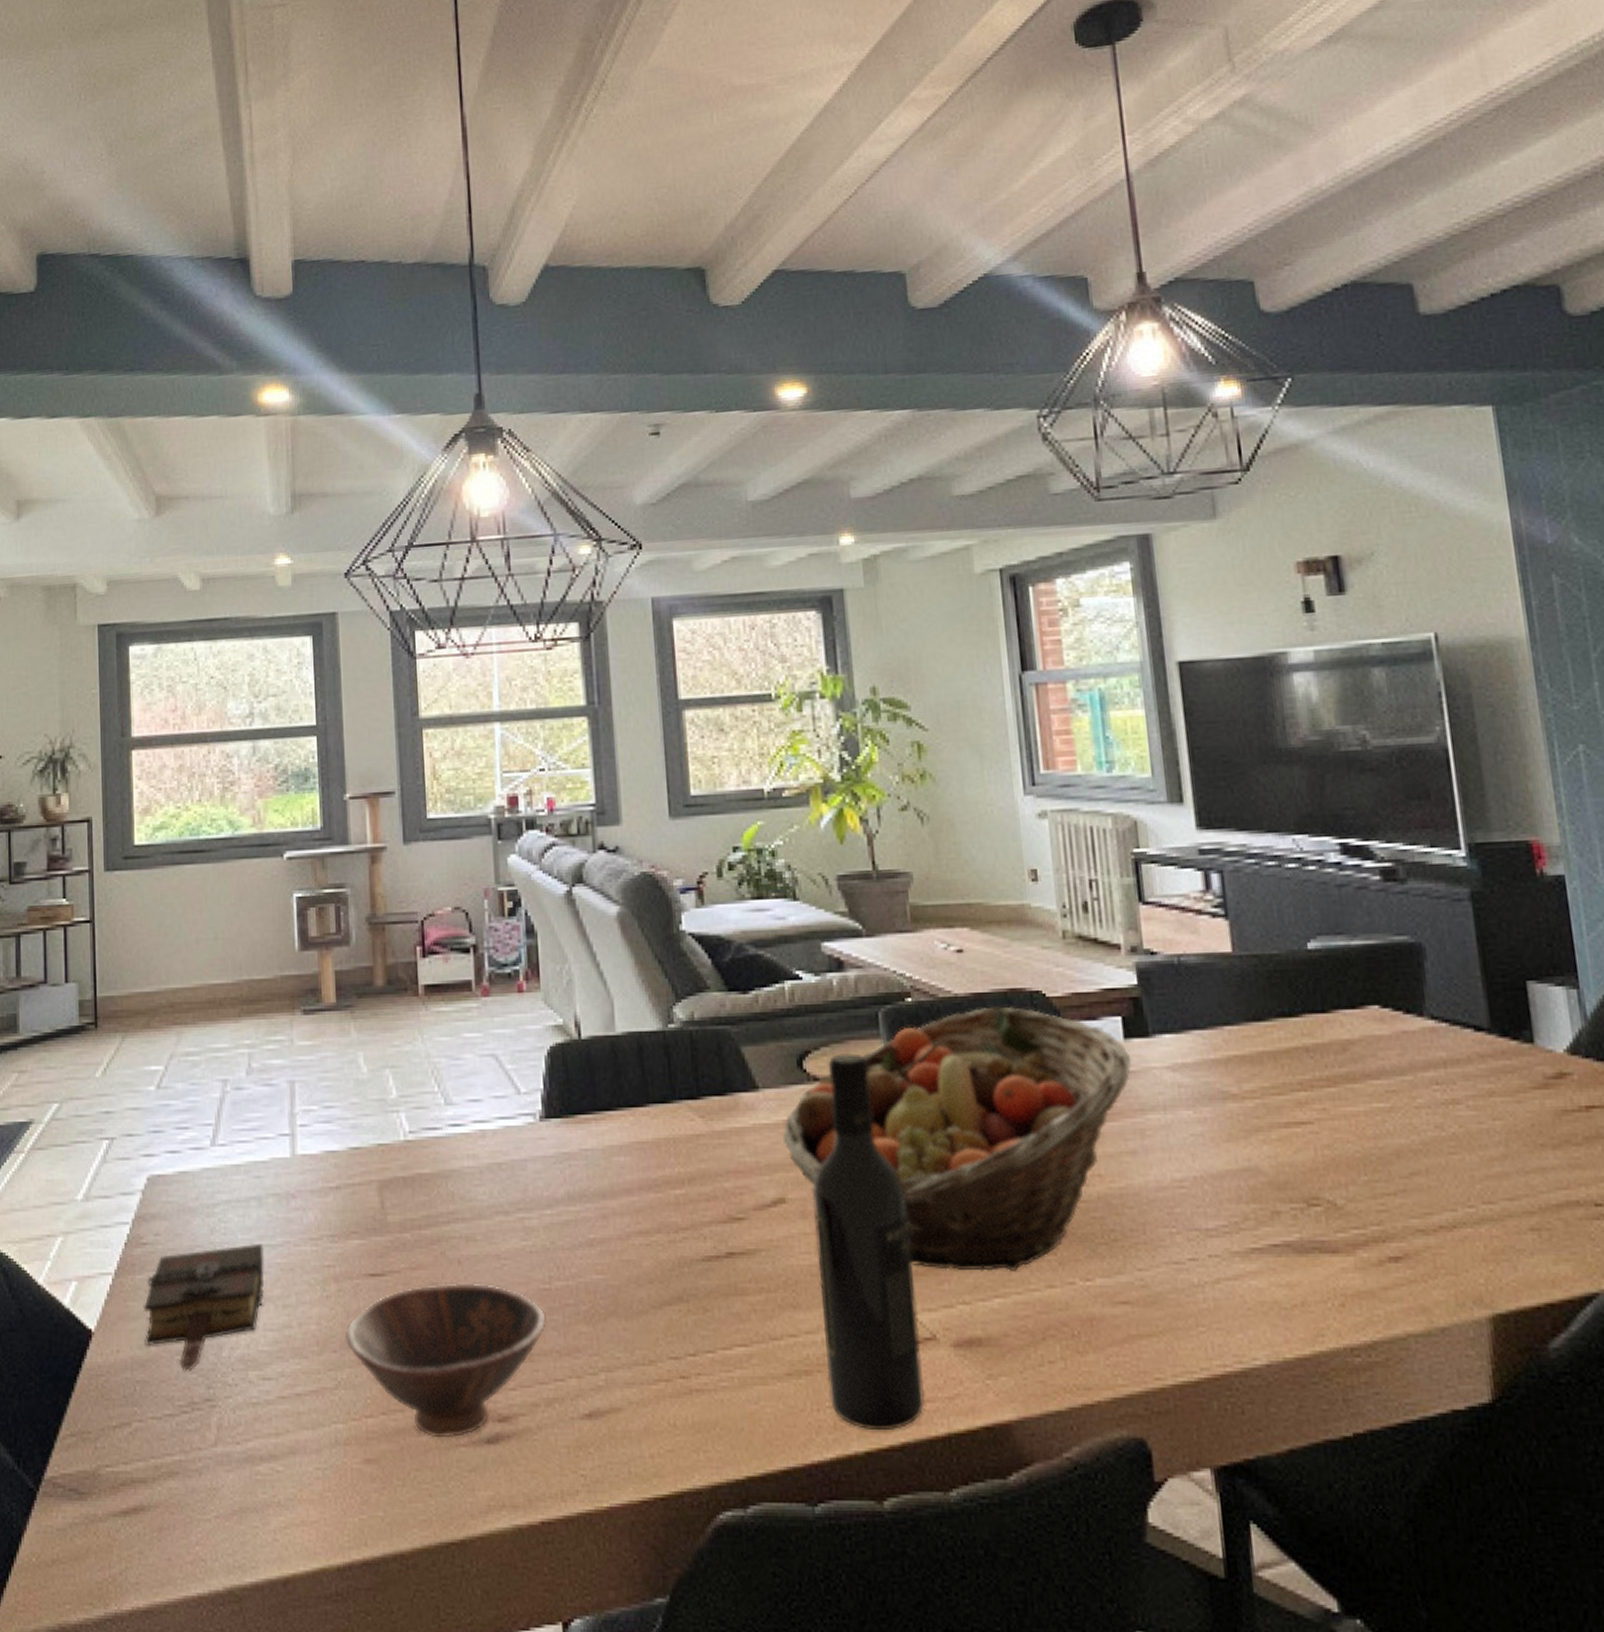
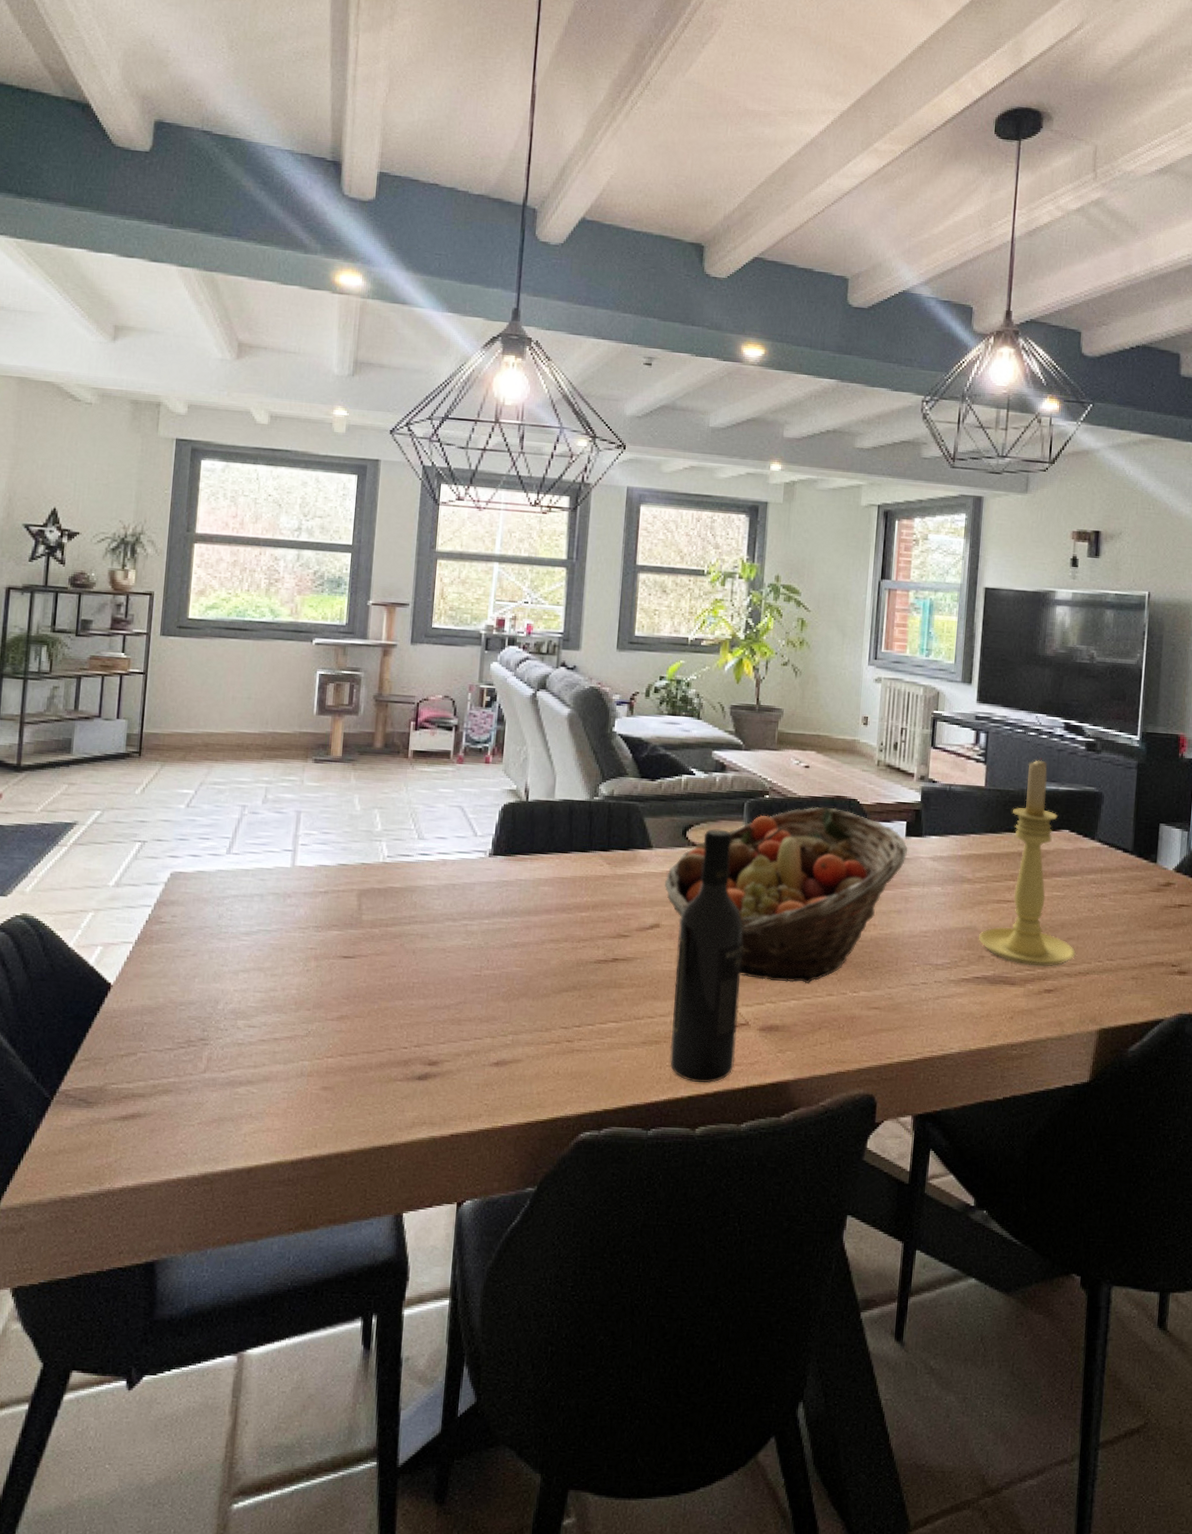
book: present [142,1243,264,1373] -> none [155,928,261,1019]
bowl: present [345,1282,547,1438] -> none [318,966,474,1075]
candle holder: none [1266,900,1429,1221] -> present [979,758,1076,967]

